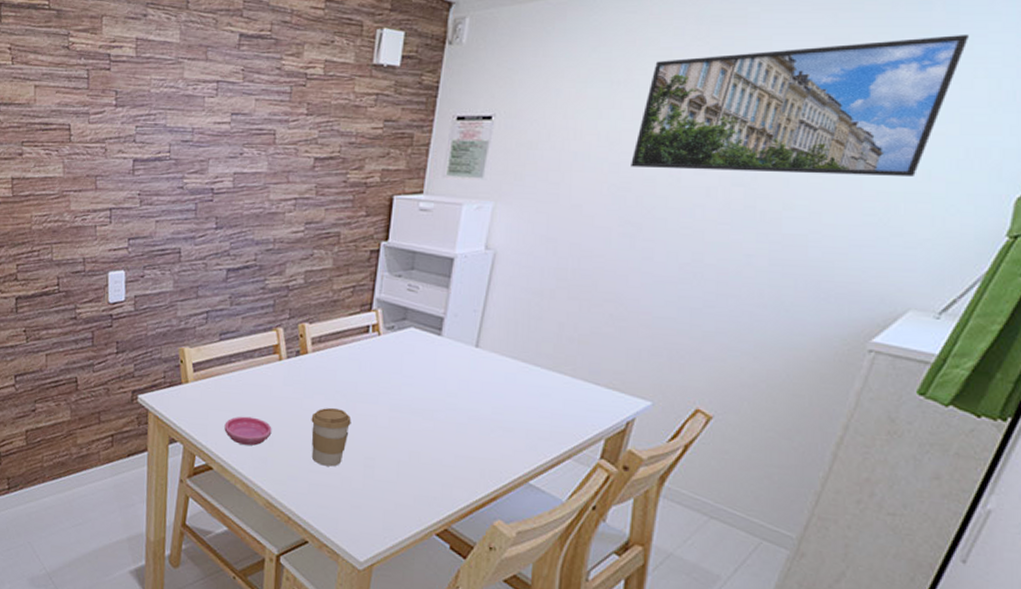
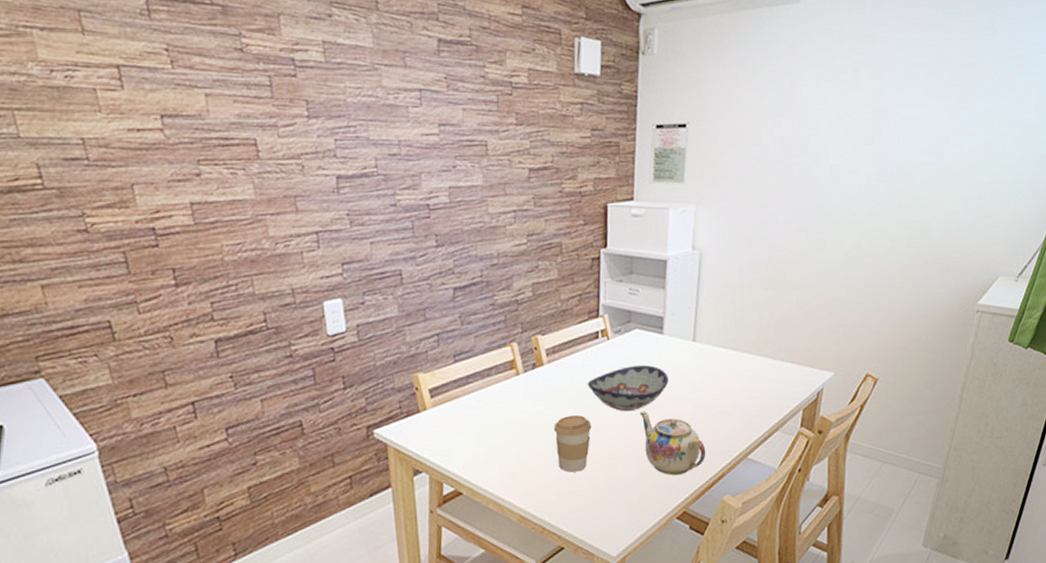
saucer: present [224,416,272,446] -> none [469,435,518,464]
decorative bowl: none [351,365,443,413] -> present [587,364,669,412]
teapot: none [405,414,479,489] -> present [639,411,706,475]
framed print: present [631,35,968,176] -> none [801,55,1021,170]

